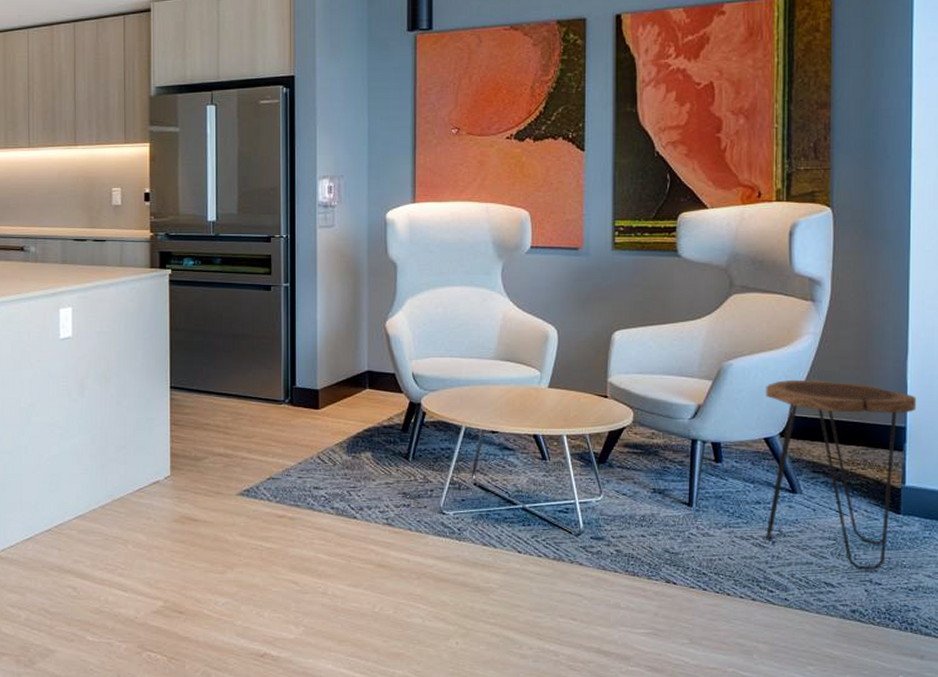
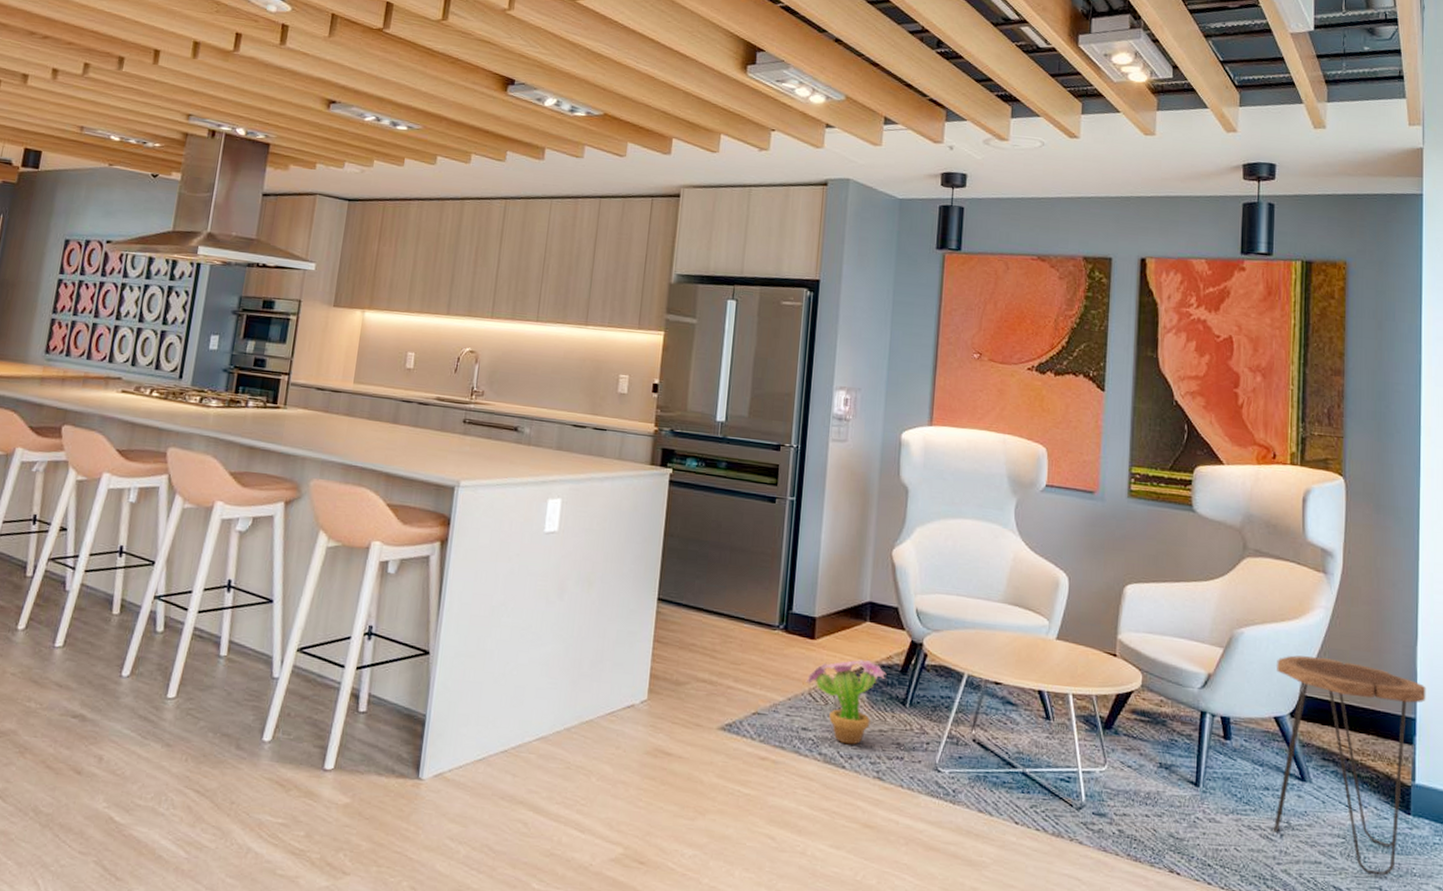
decorative plant: none [313,423,389,498] -> present [805,660,887,745]

